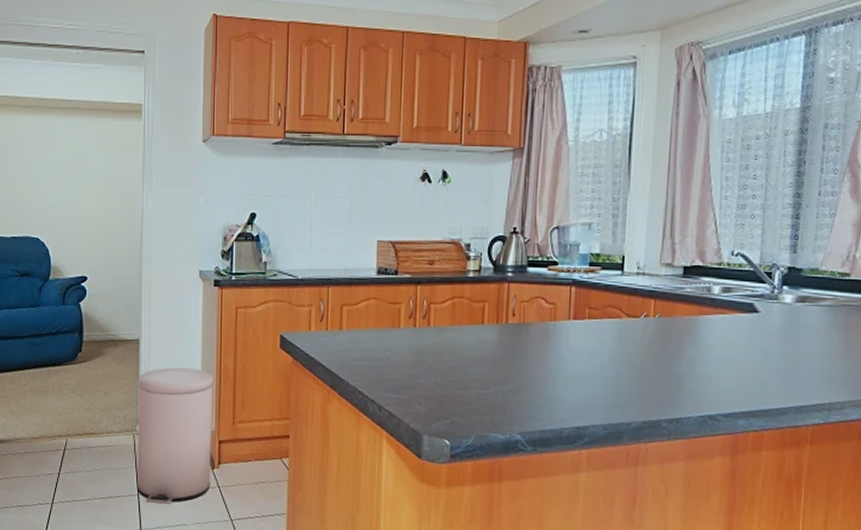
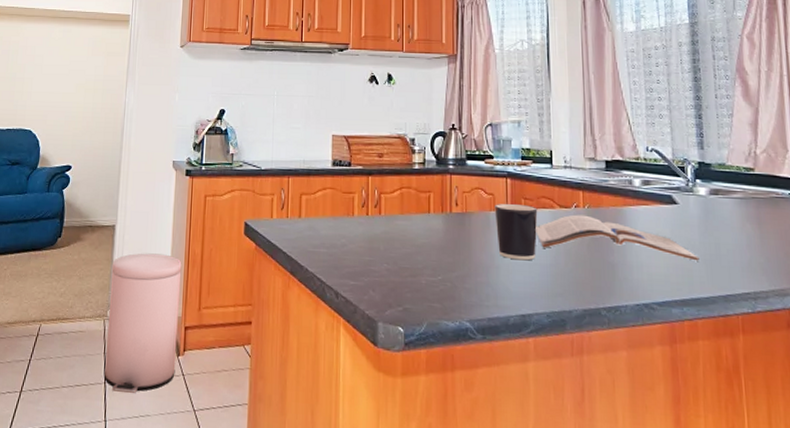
mug: none [555,313,603,373] -> present [494,203,538,261]
magazine: none [598,324,775,372] -> present [535,214,699,261]

